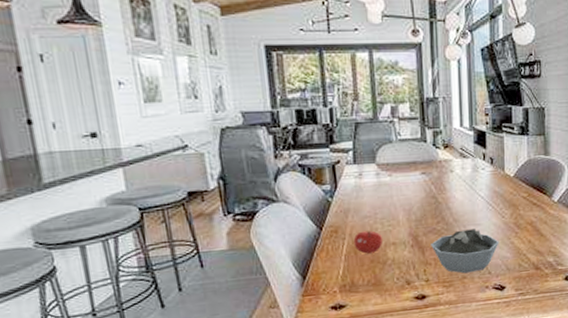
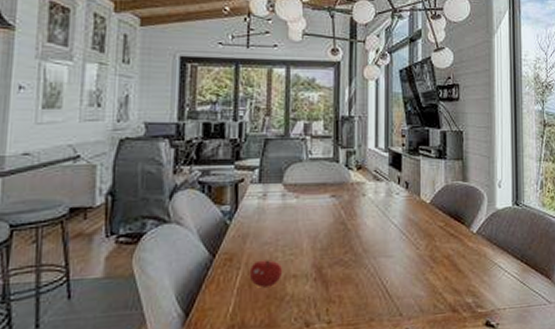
bowl: present [431,229,499,274] -> none [336,261,412,315]

